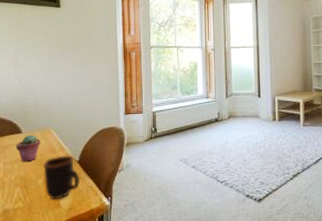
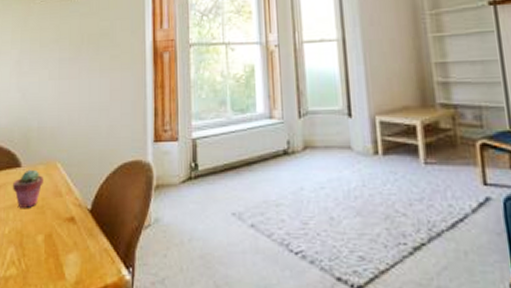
mug: present [43,155,81,200] -> none [45,201,93,267]

